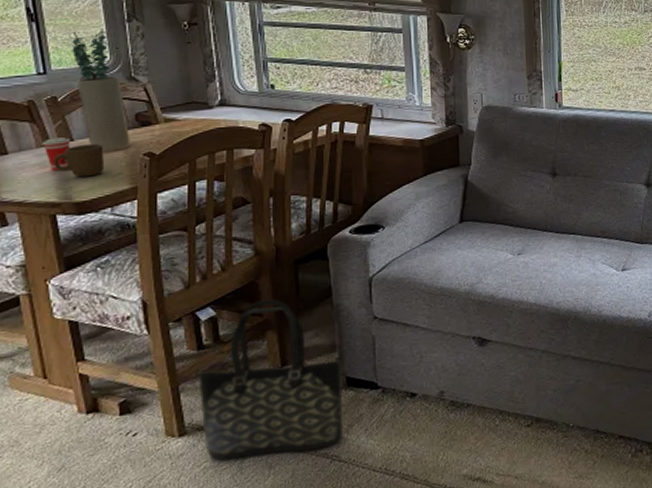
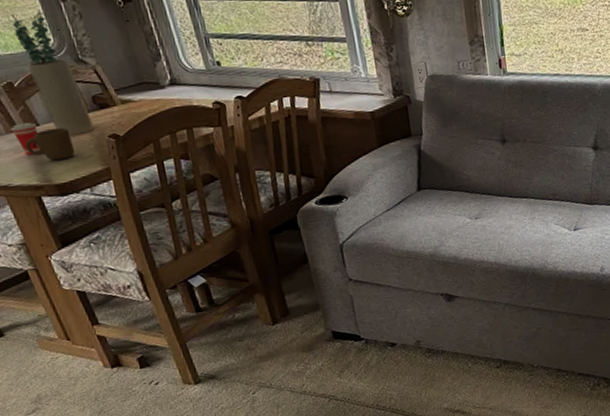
tote bag: present [199,299,344,460] -> none [202,266,337,402]

